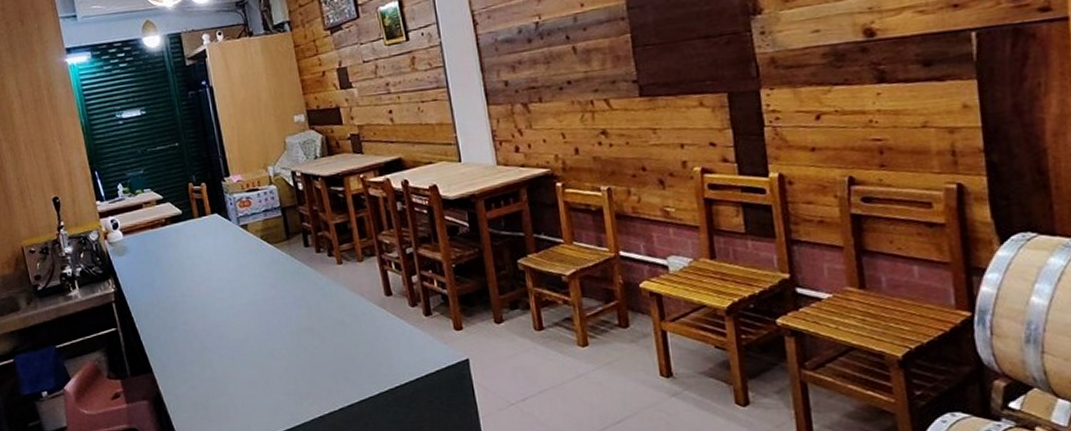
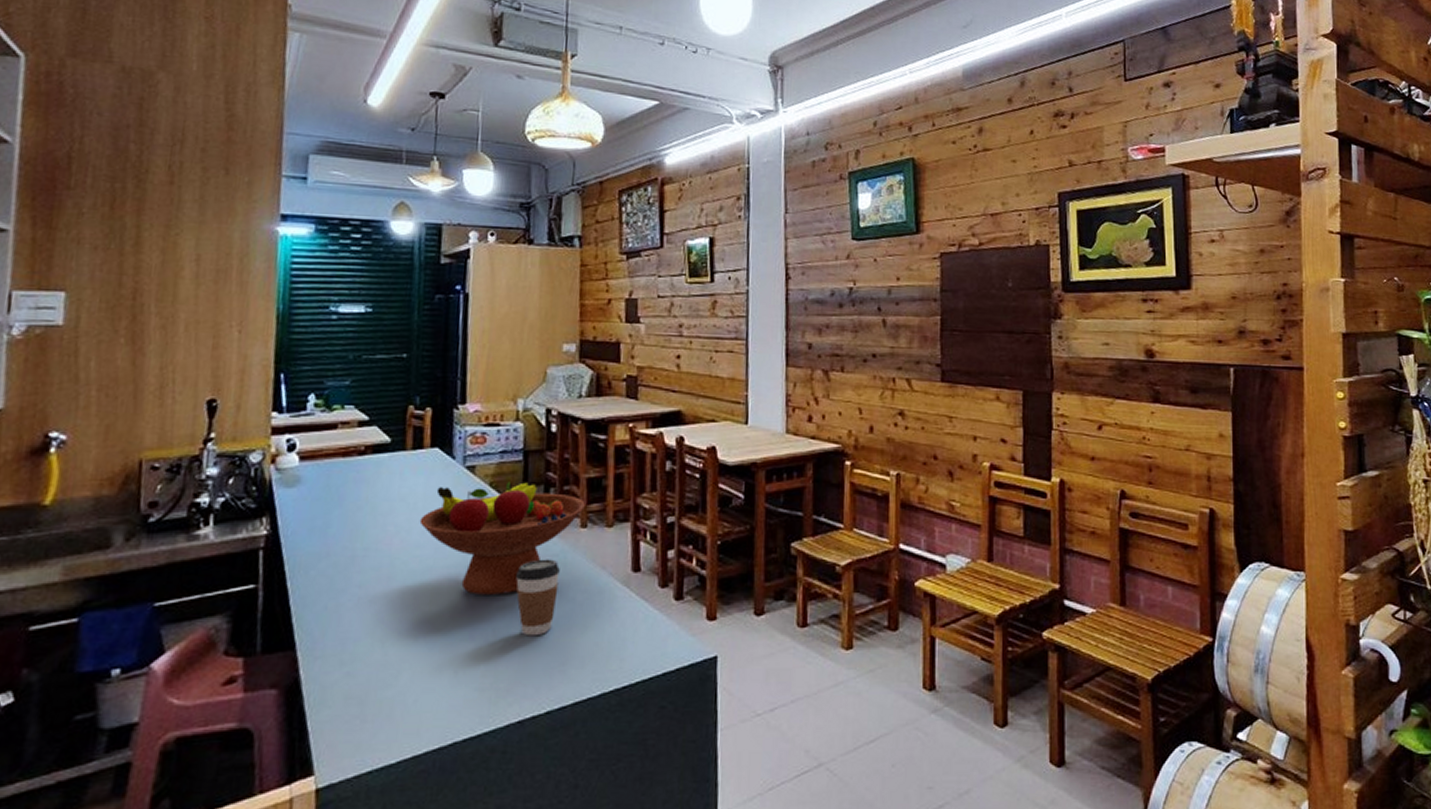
fruit bowl: none [216,233,338,324] -> present [419,482,585,596]
coffee cup: none [295,291,331,353] -> present [516,559,560,636]

